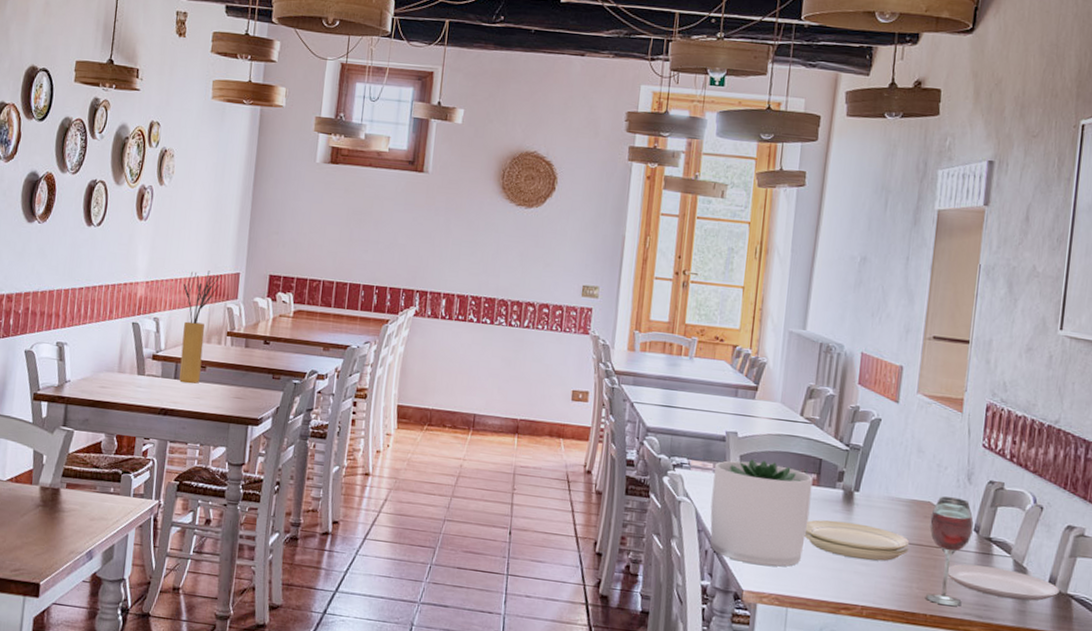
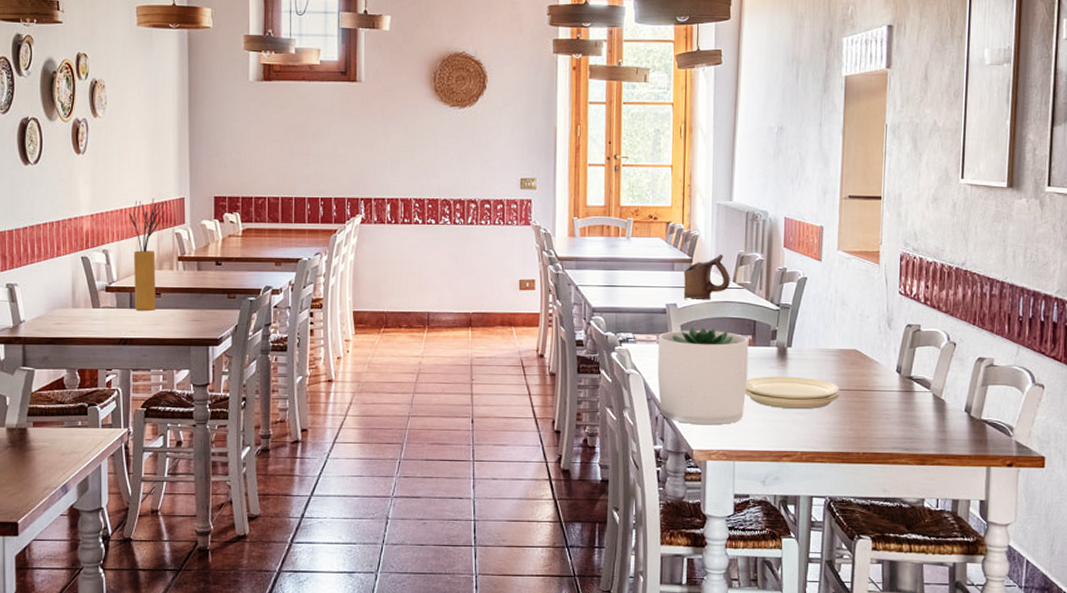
ceramic pitcher: none [745,384,798,433] -> present [683,254,730,301]
wineglass: present [926,496,974,606] -> none [857,343,896,443]
plate: present [947,564,1059,601] -> none [875,403,974,430]

